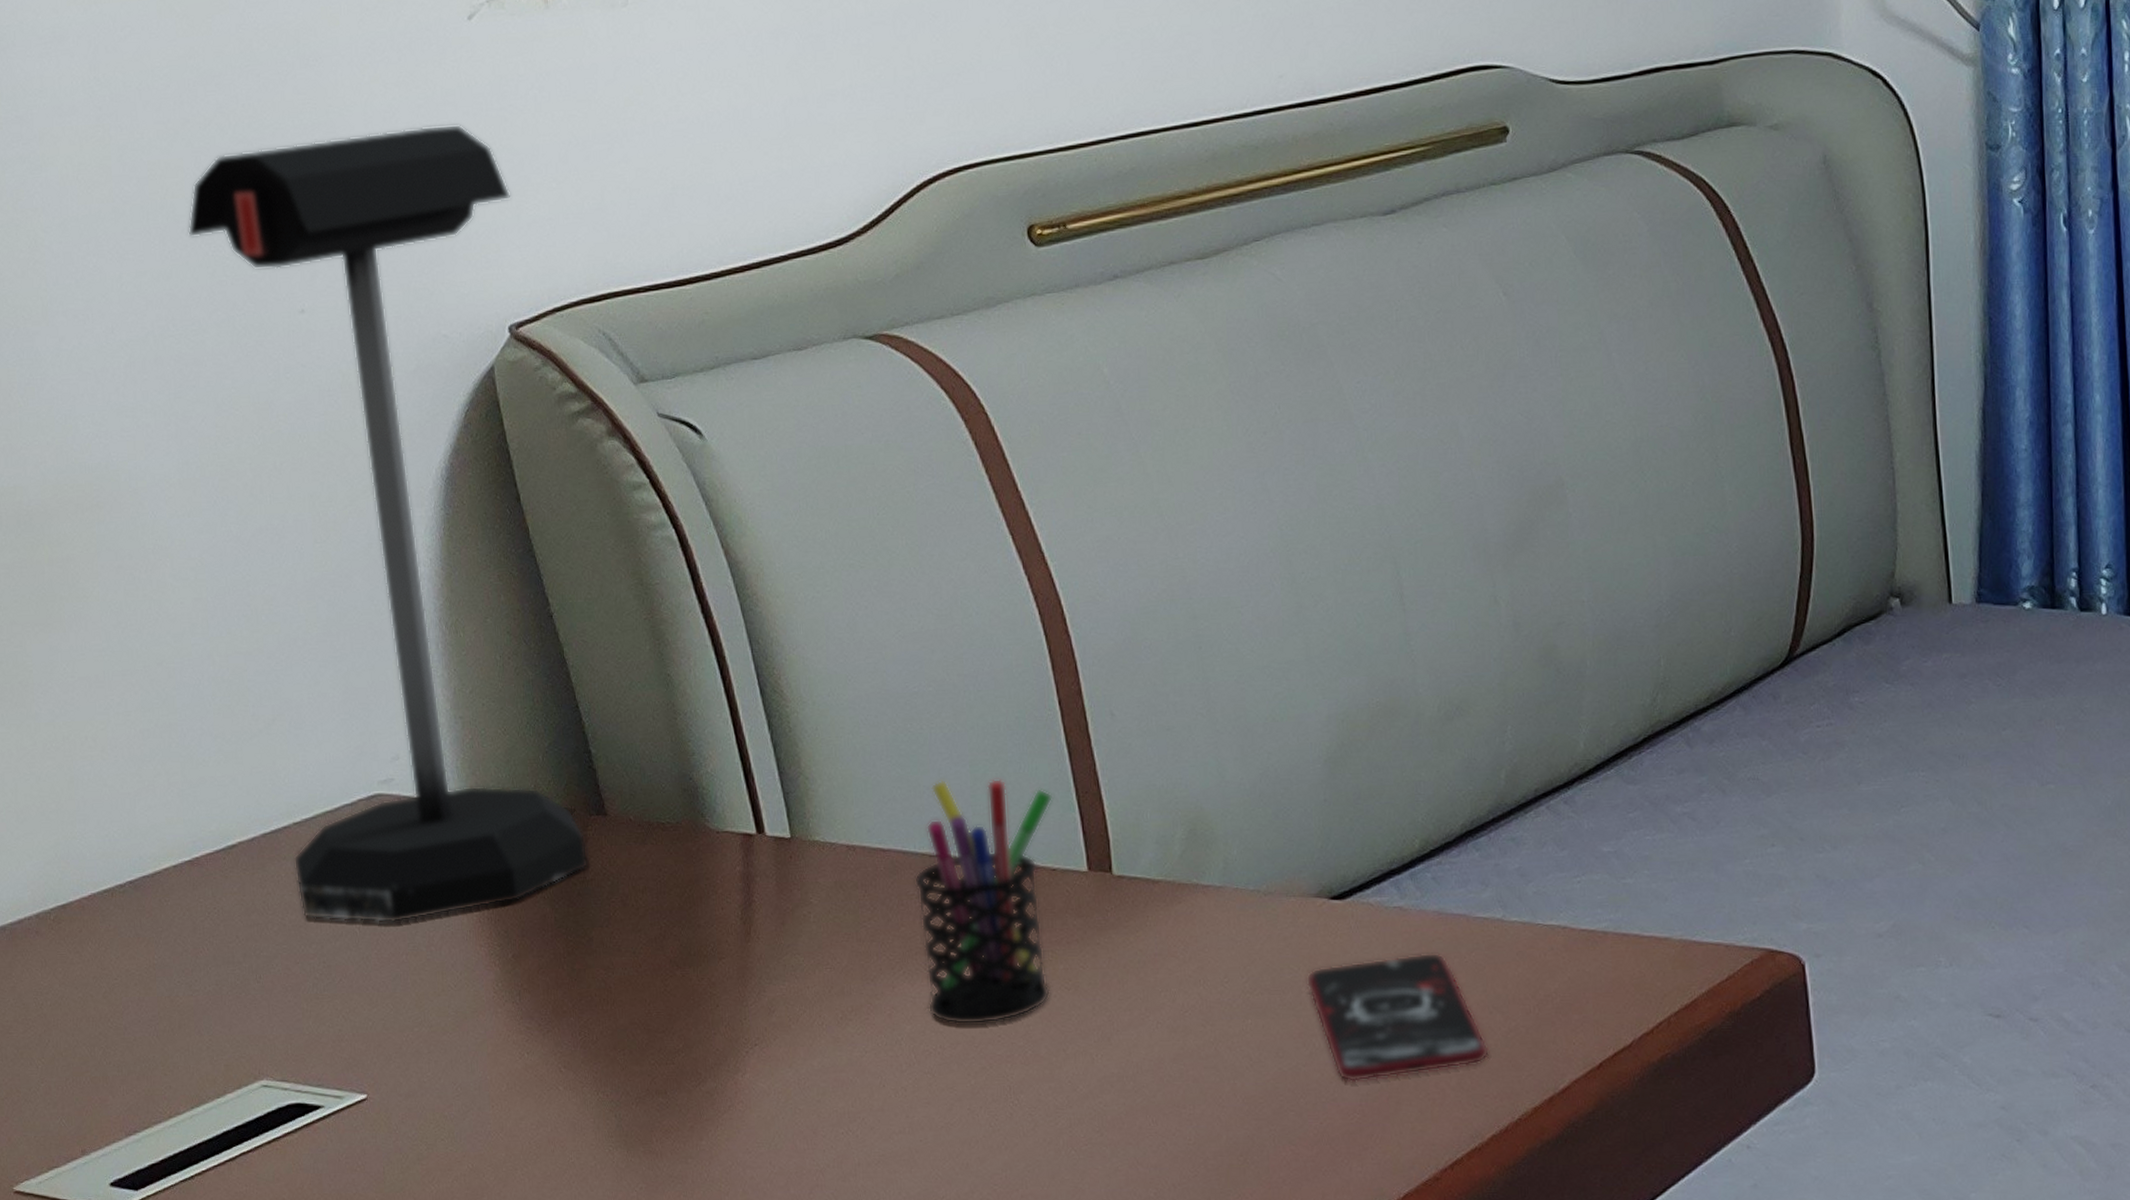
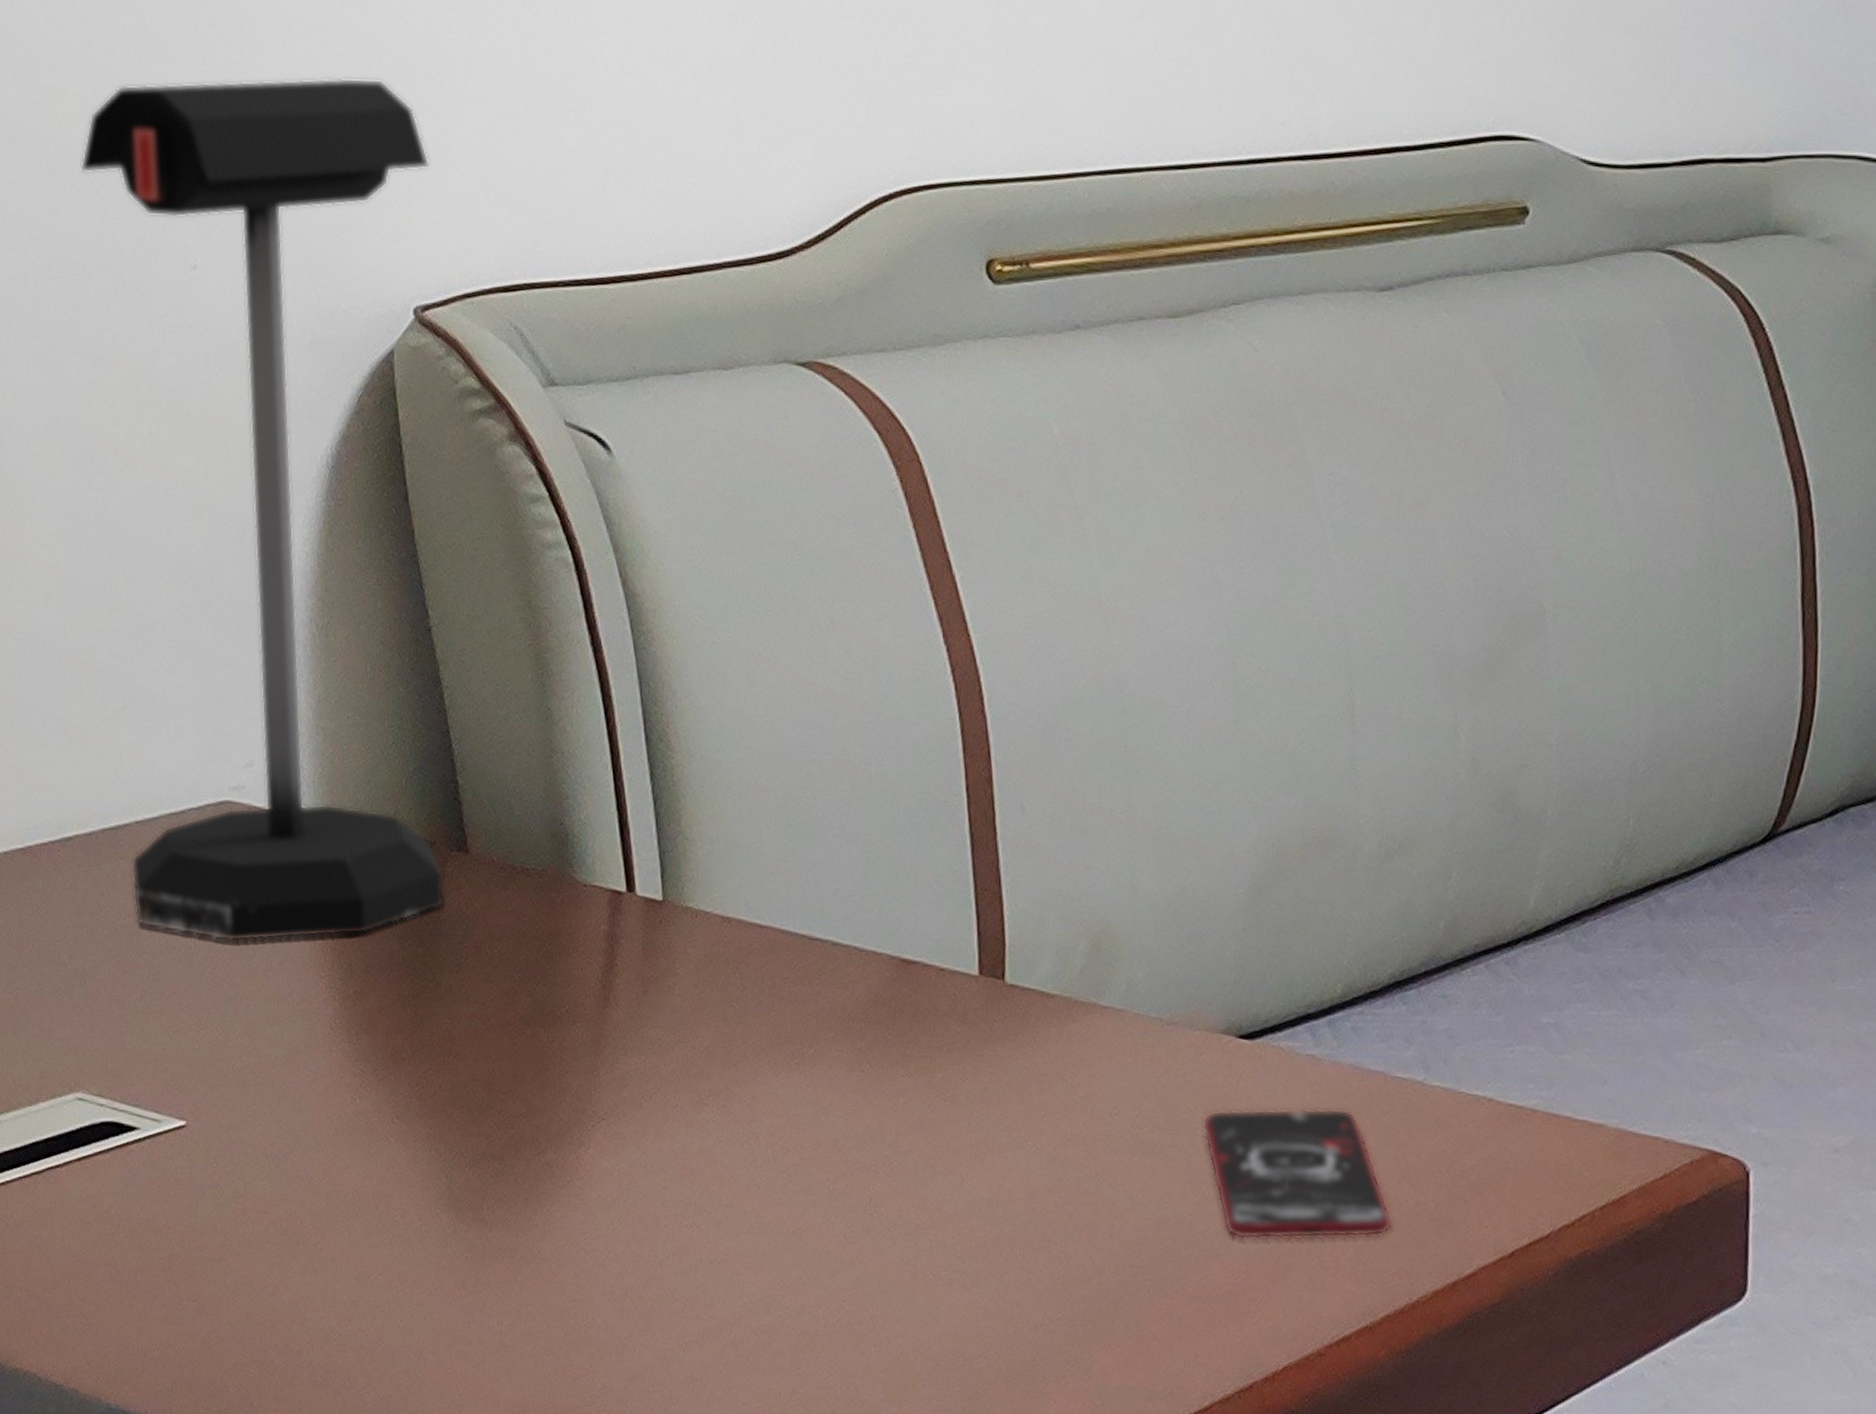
pen holder: present [914,778,1053,1025] -> none [790,857,950,1128]

